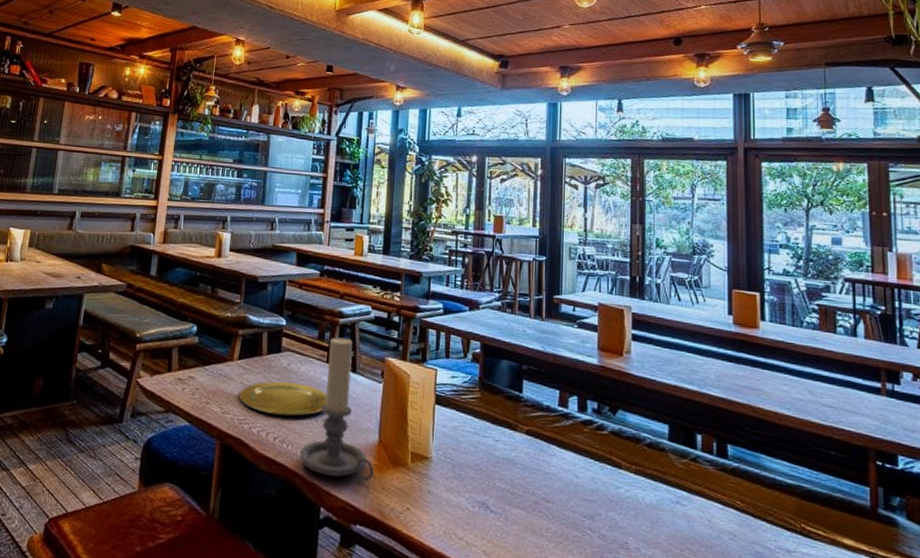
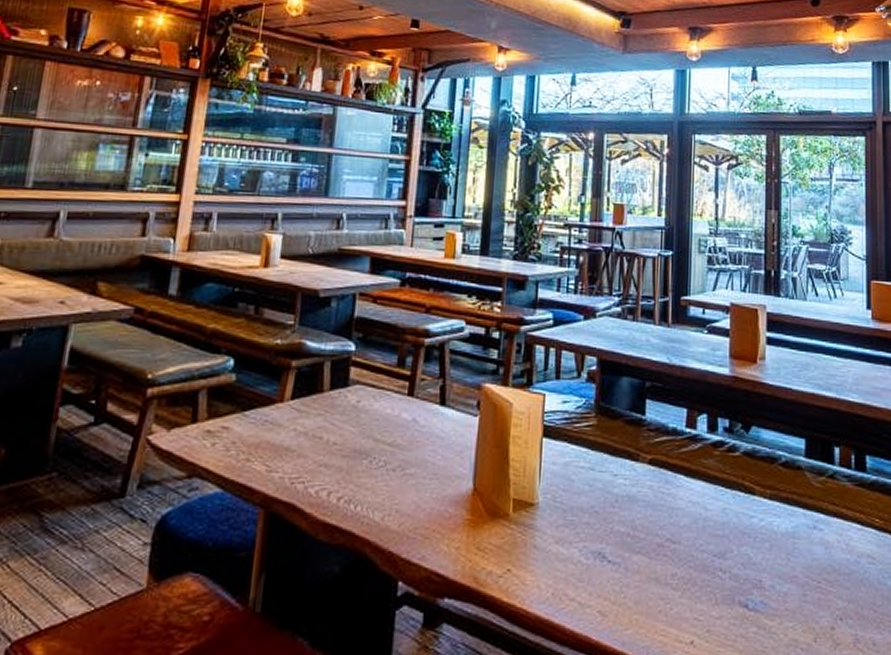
plate: present [238,381,328,417] -> none [290,424,409,467]
candle holder: present [300,337,374,481] -> none [371,362,466,541]

